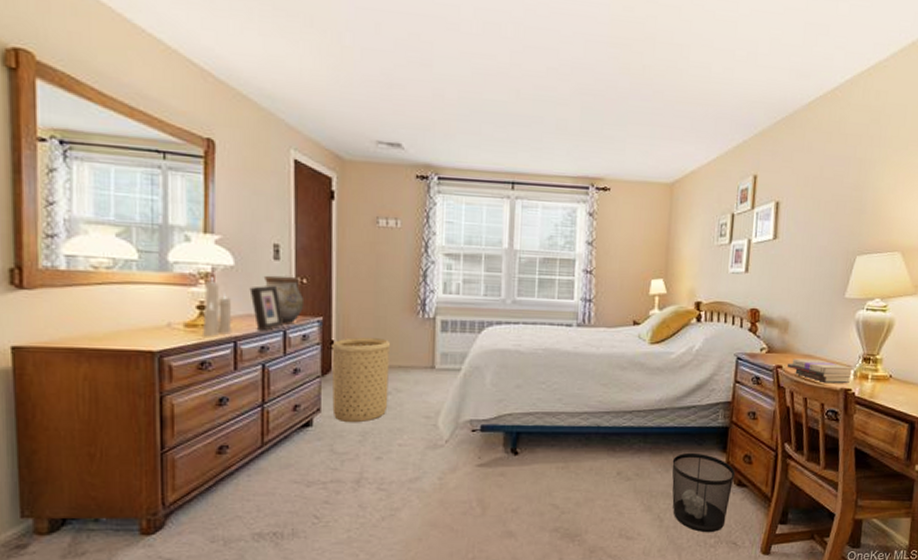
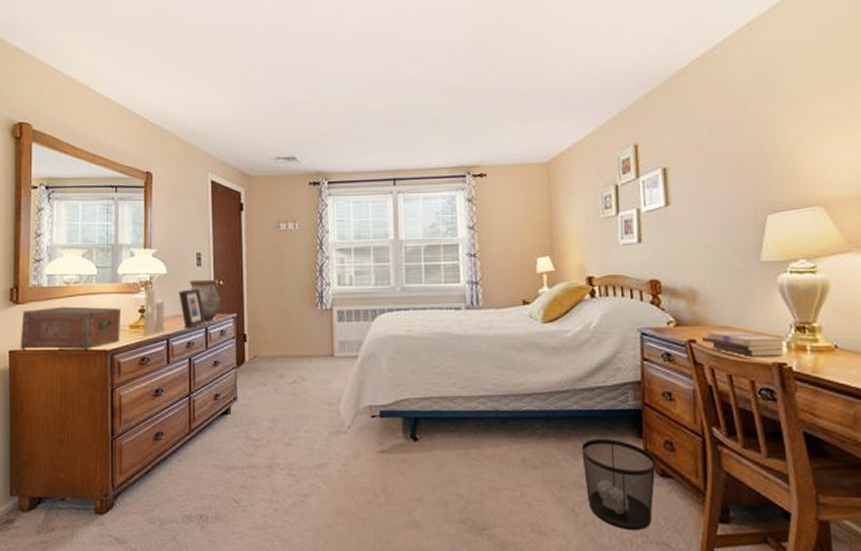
decorative box: none [27,295,173,350] -> present [20,306,122,350]
laundry basket: present [330,337,391,423] -> none [243,330,295,410]

